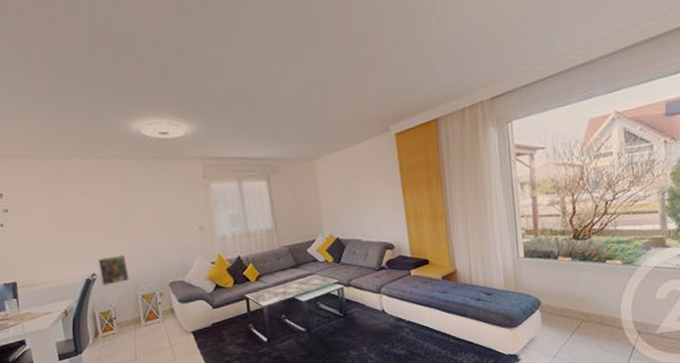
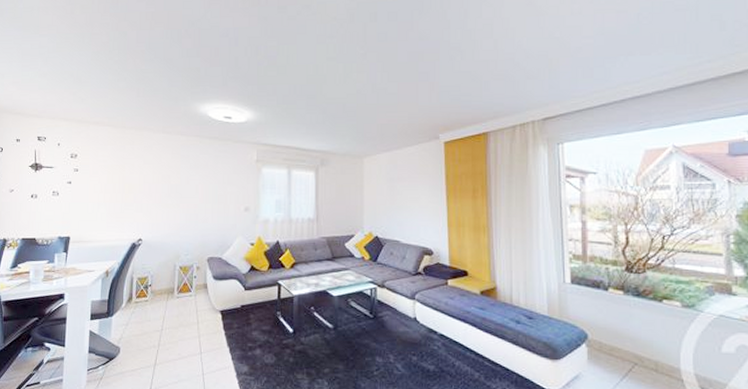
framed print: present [97,254,129,286] -> none [146,224,171,252]

